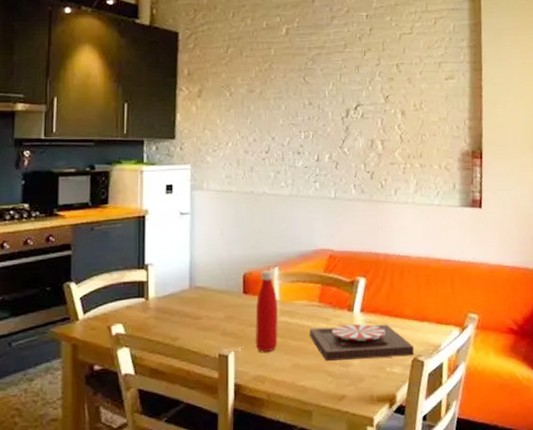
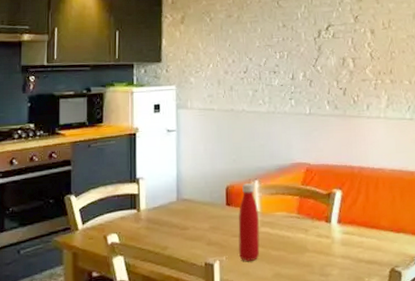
plate: present [310,324,415,361] -> none [289,235,392,270]

